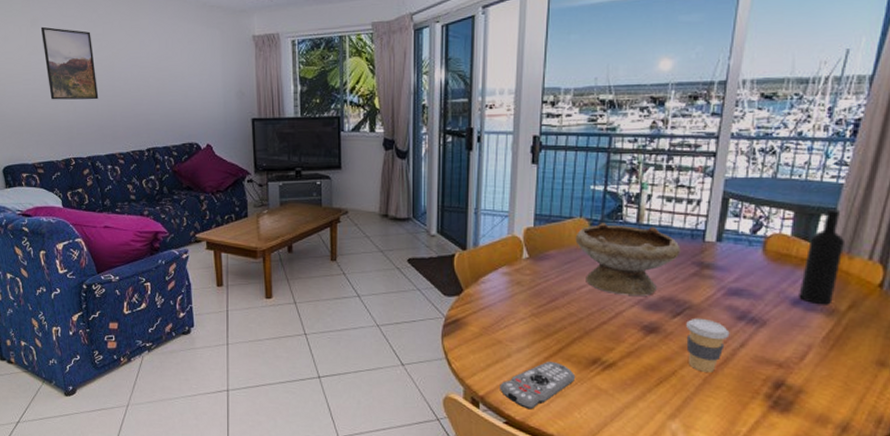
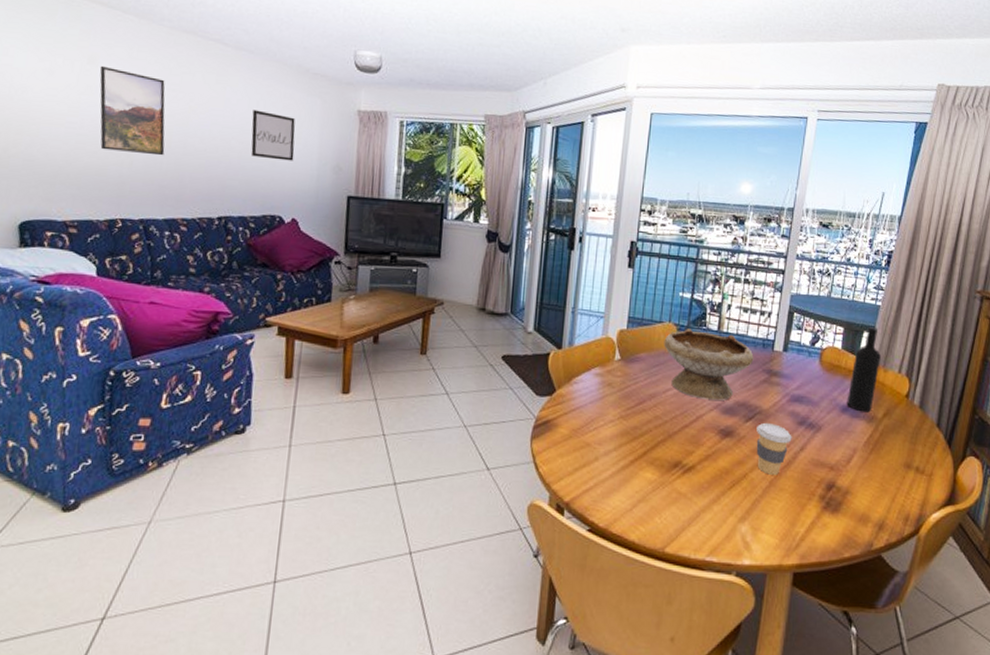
wall art: none [163,48,202,92] -> present [251,109,296,161]
remote control: present [500,362,576,410] -> none [585,465,658,516]

